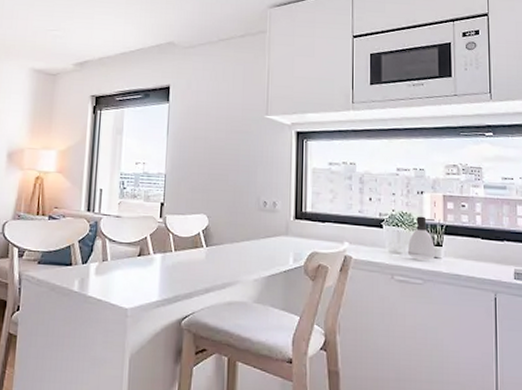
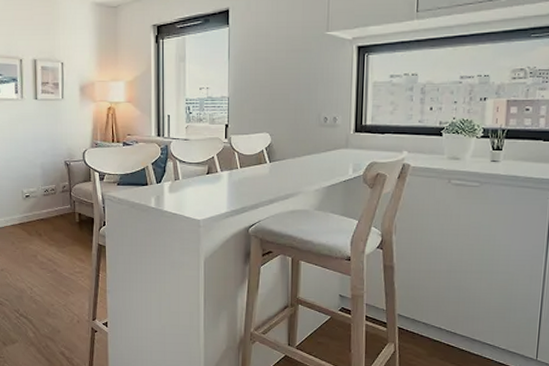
soap dispenser: present [407,216,436,262] -> none [465,122,496,166]

